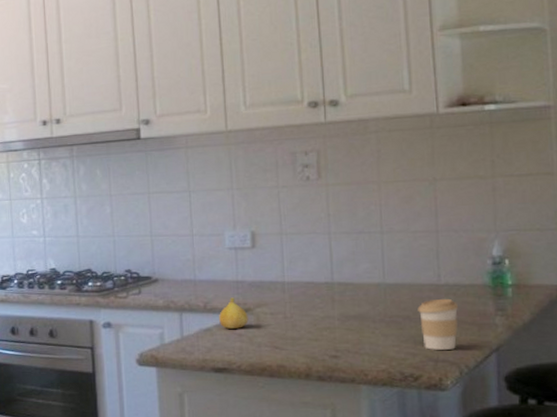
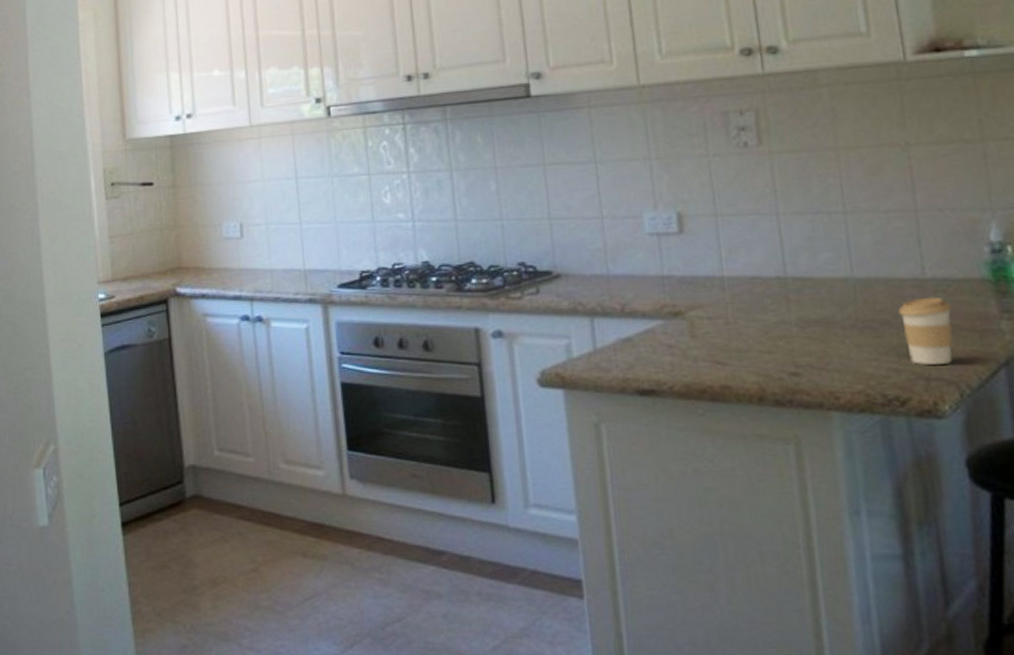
fruit: present [219,297,249,329] -> none [641,297,680,338]

